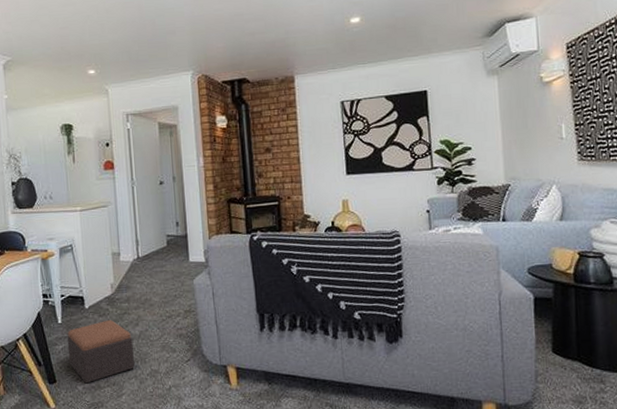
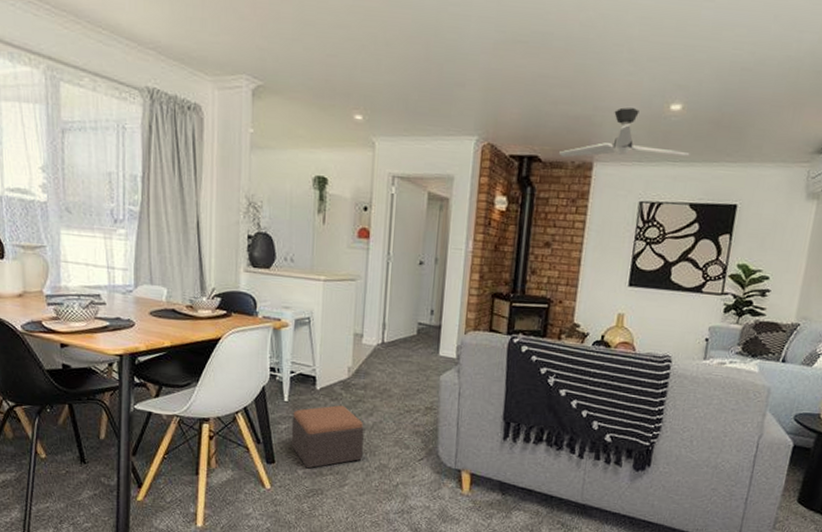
ceiling fan: none [263,27,376,76] -> present [558,107,690,158]

